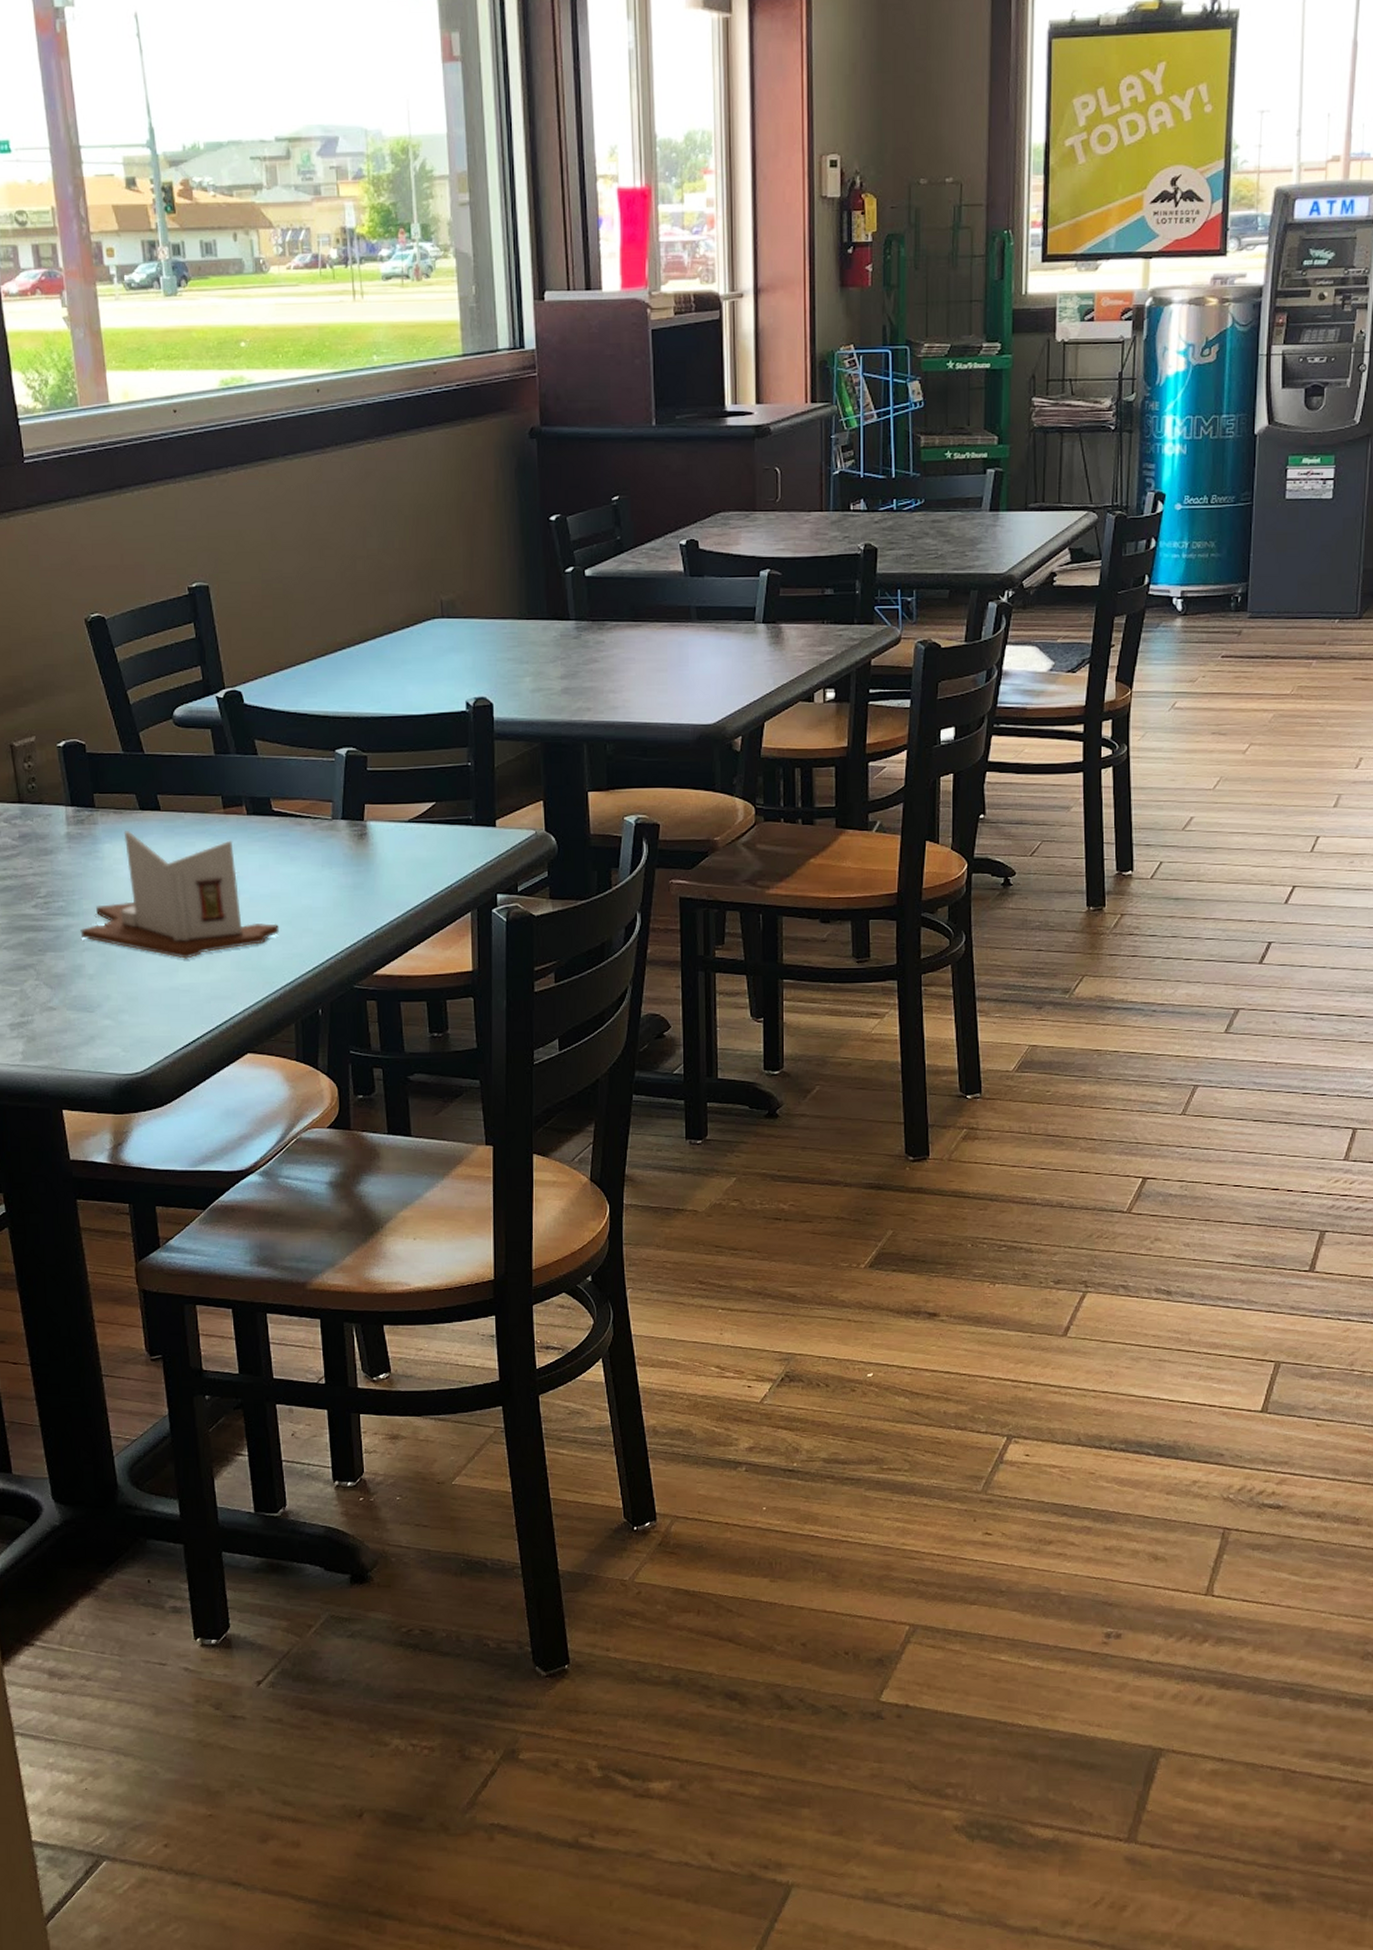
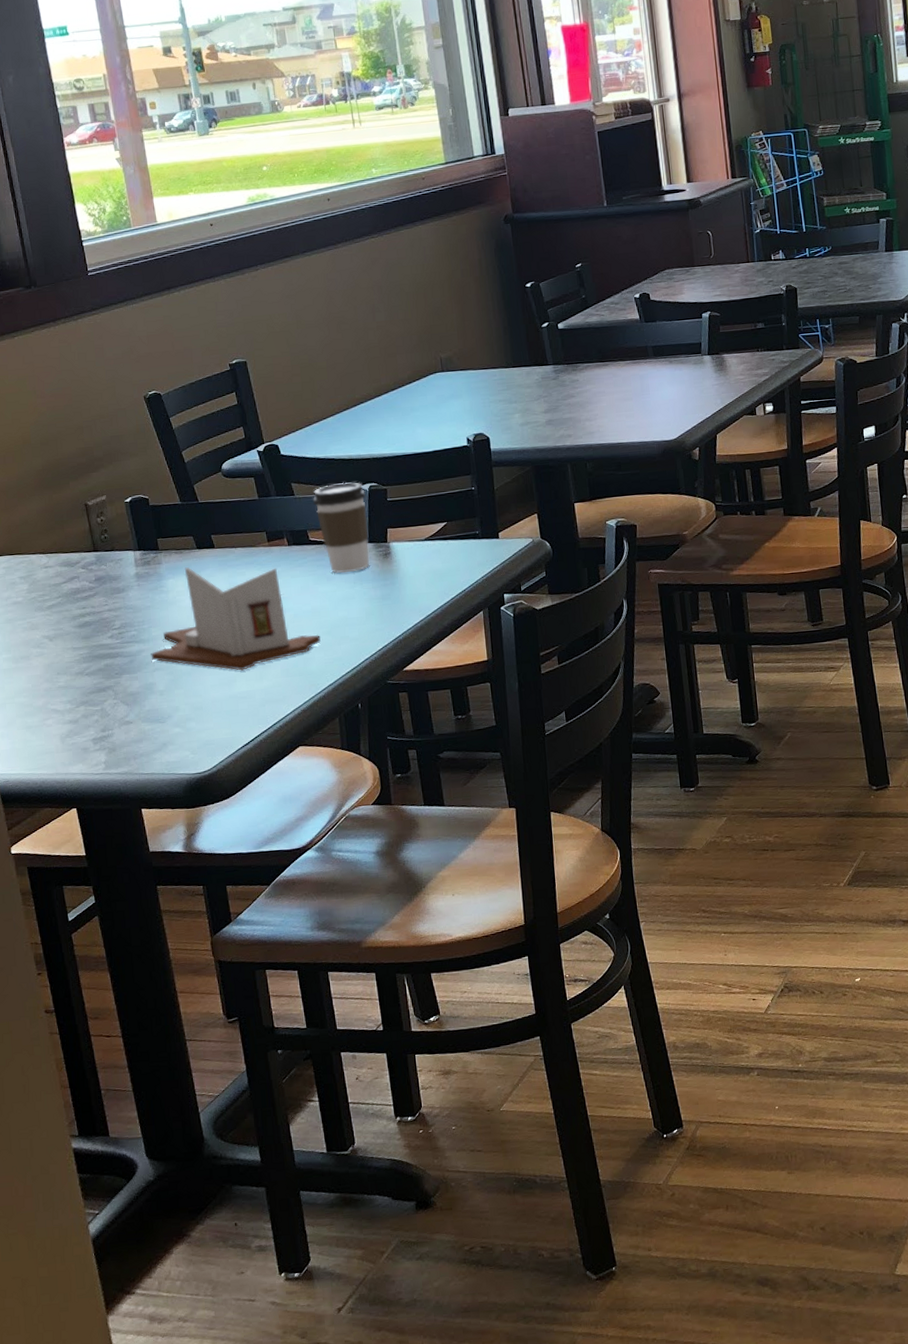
coffee cup: none [278,743,343,854] -> present [312,482,370,573]

